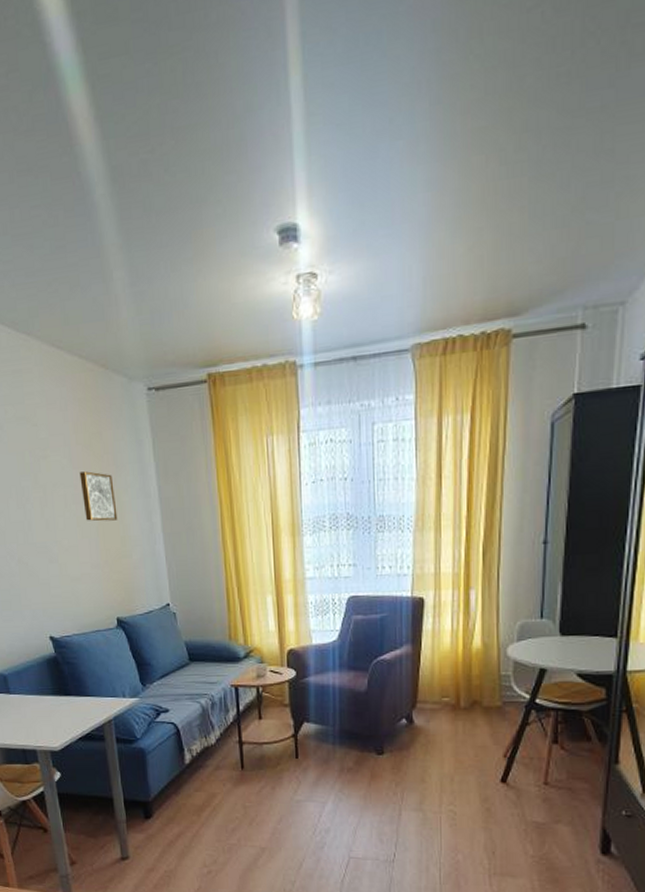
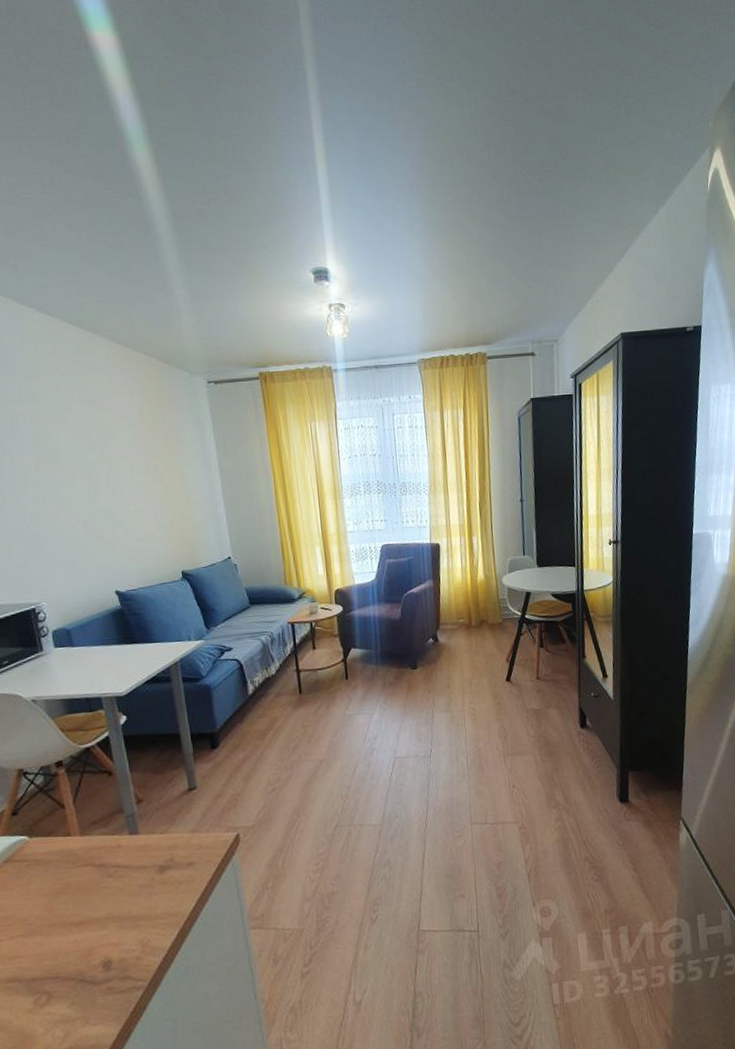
wall art: present [79,471,118,522] -> none [145,447,182,489]

